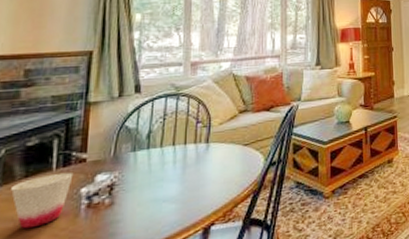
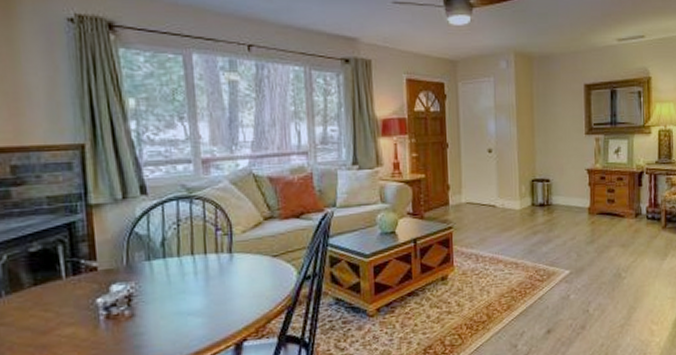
cup: present [11,172,74,229] -> none [22,280,86,339]

